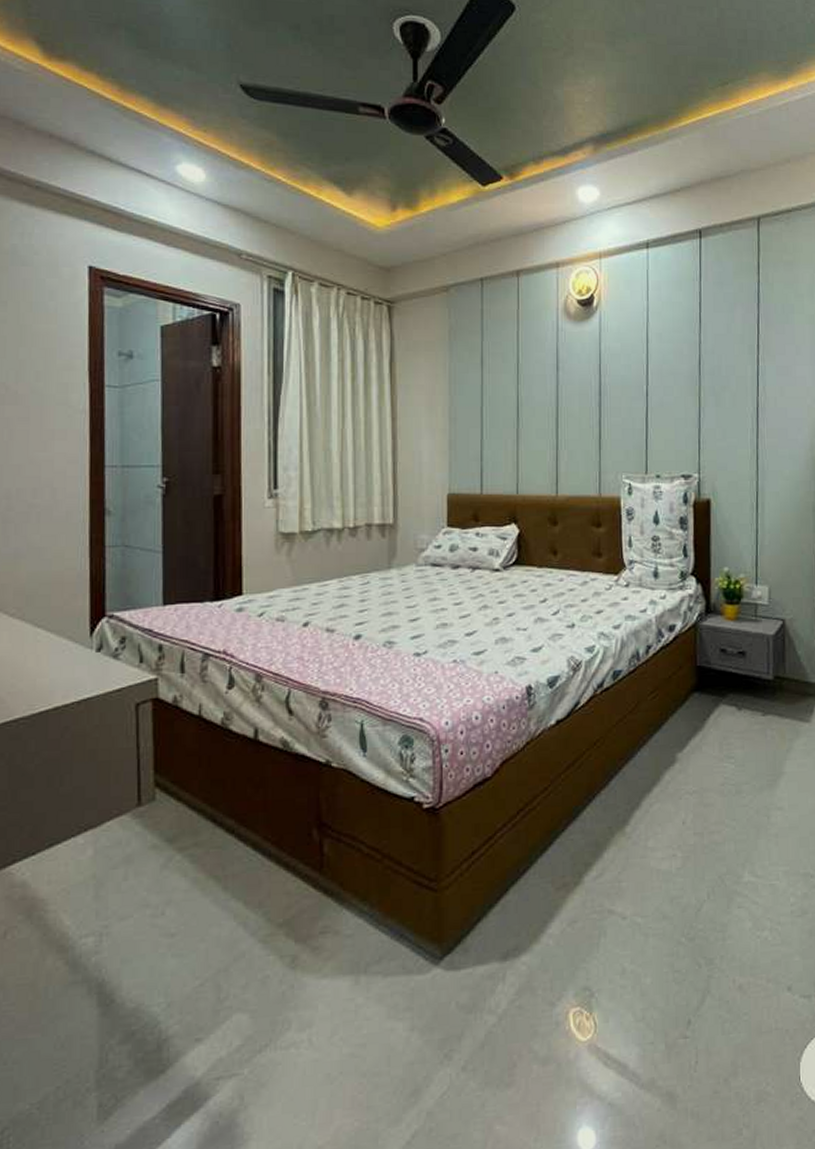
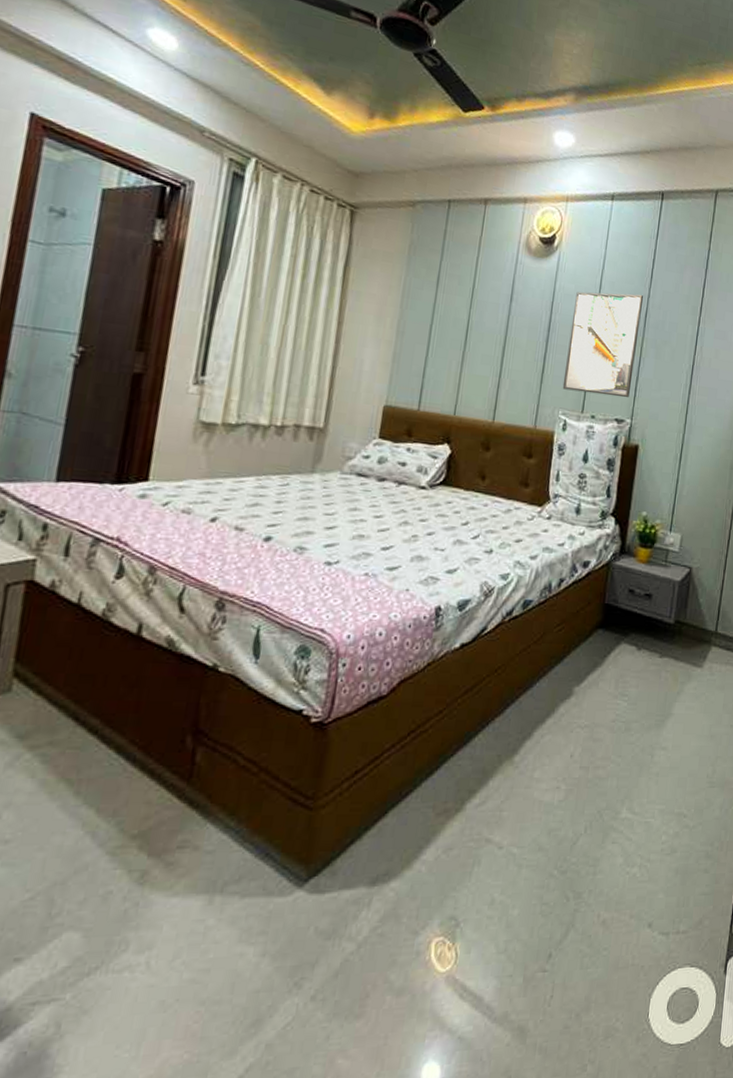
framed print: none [622,342,695,452] -> present [562,291,643,398]

